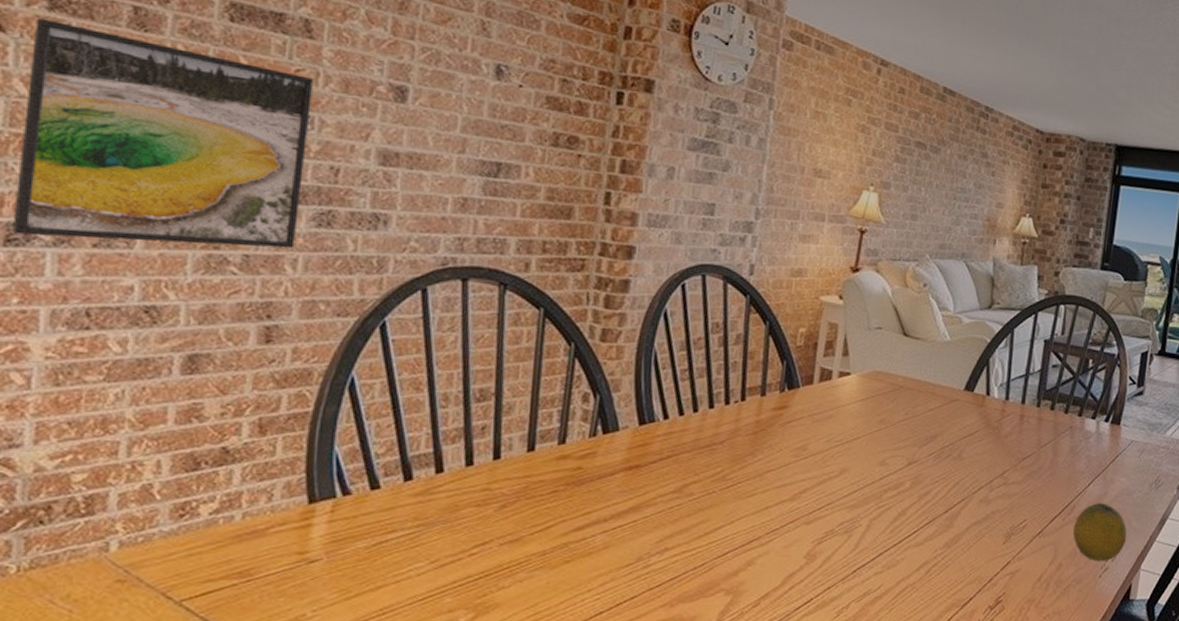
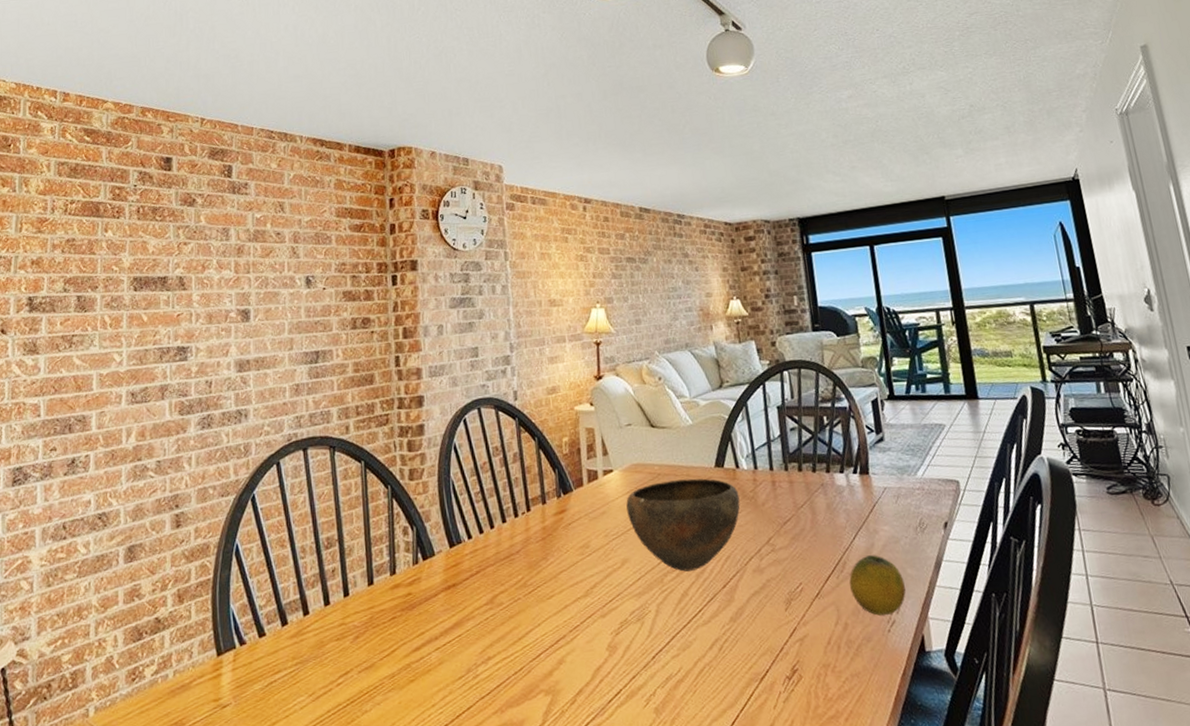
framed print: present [12,18,314,249] -> none [17,318,190,476]
bowl: none [857,395,983,491] -> present [626,478,740,572]

